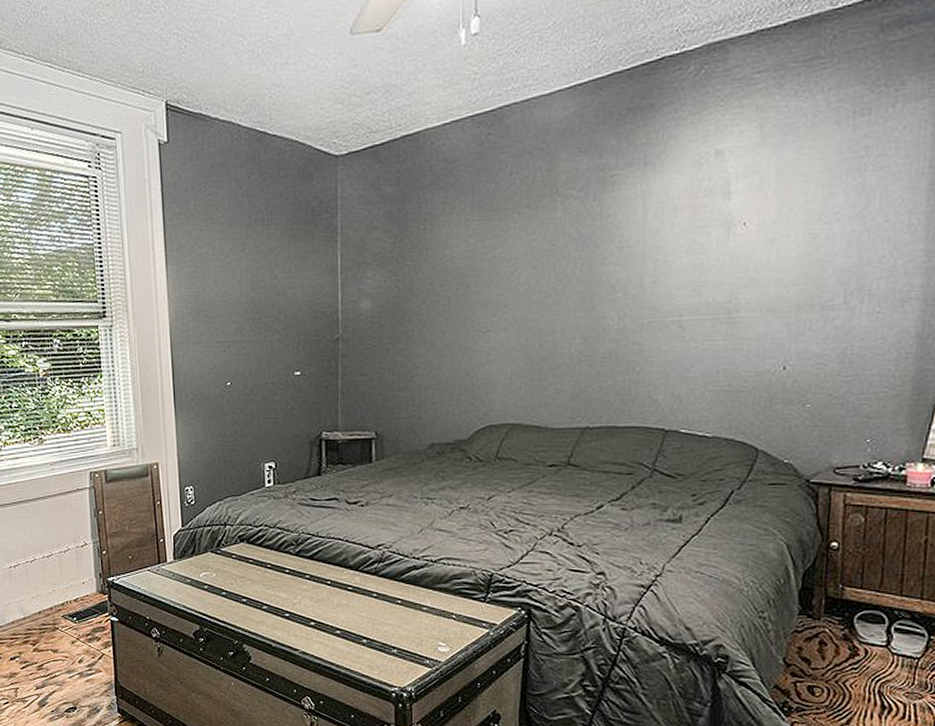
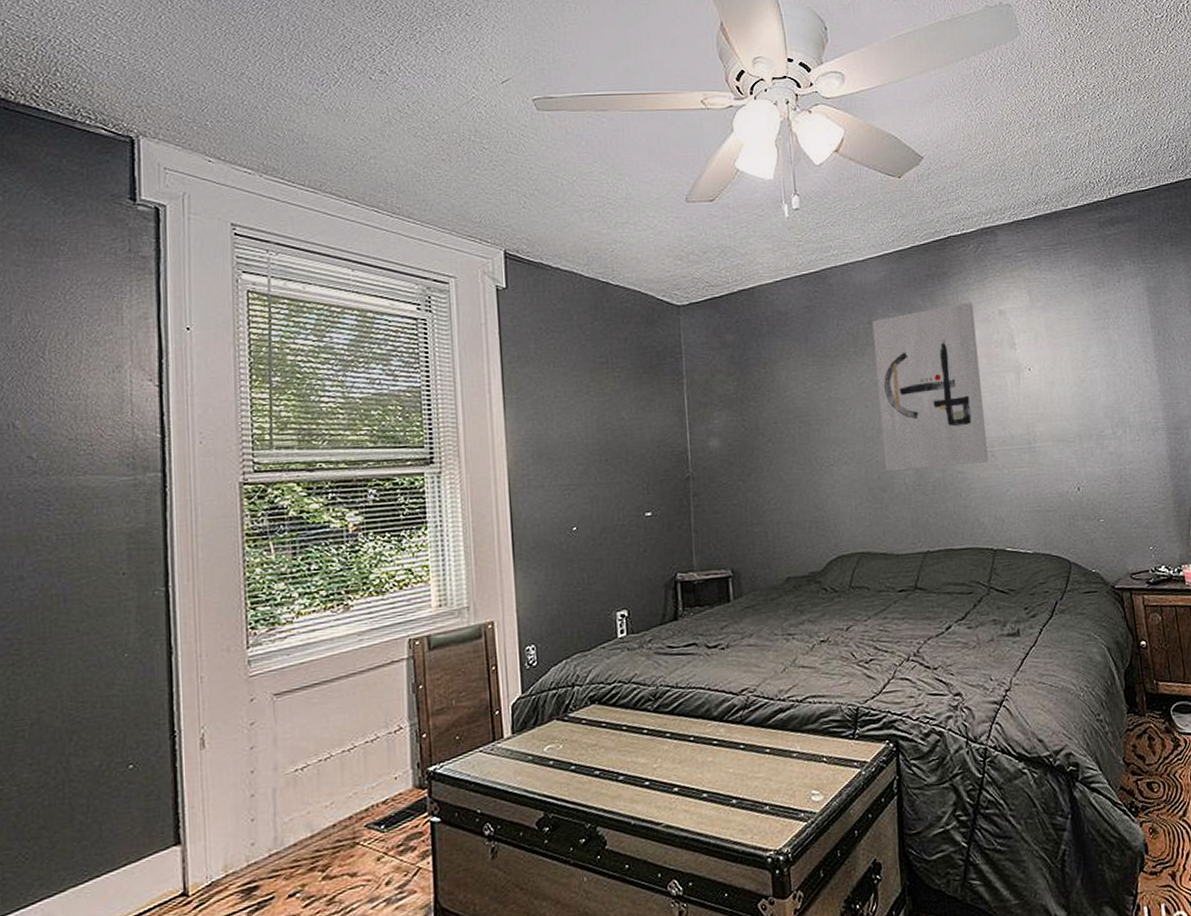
wall art: none [548,140,682,340] -> present [872,302,988,472]

